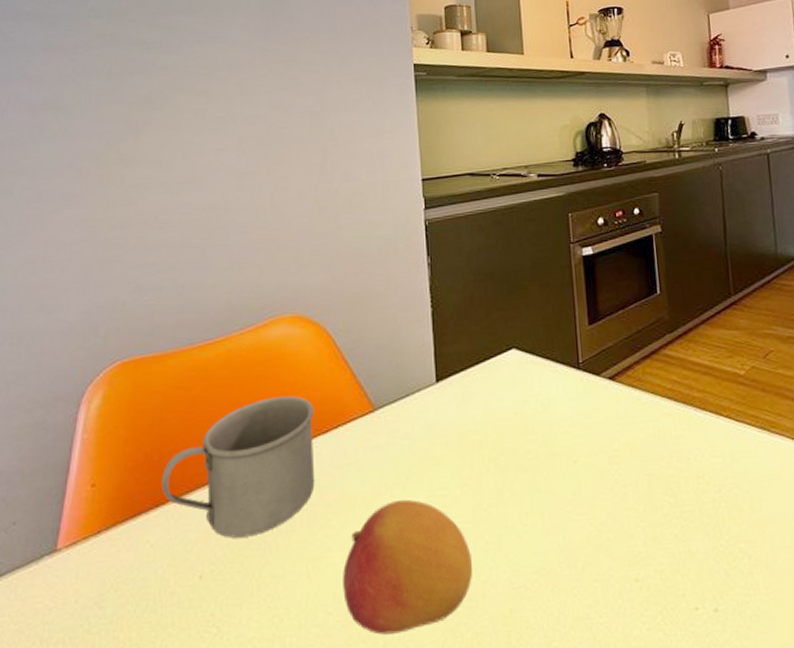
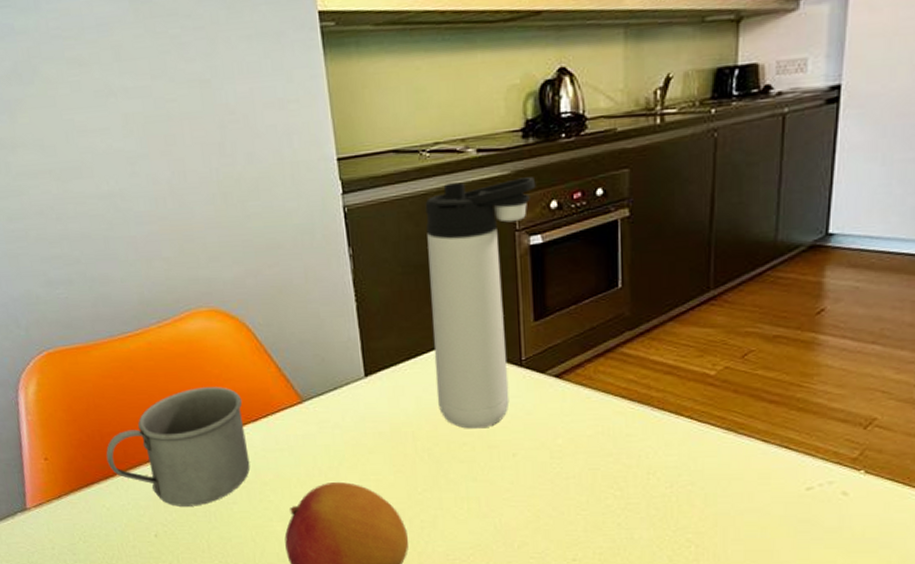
thermos bottle: none [495,198,586,435] -> present [425,177,536,429]

